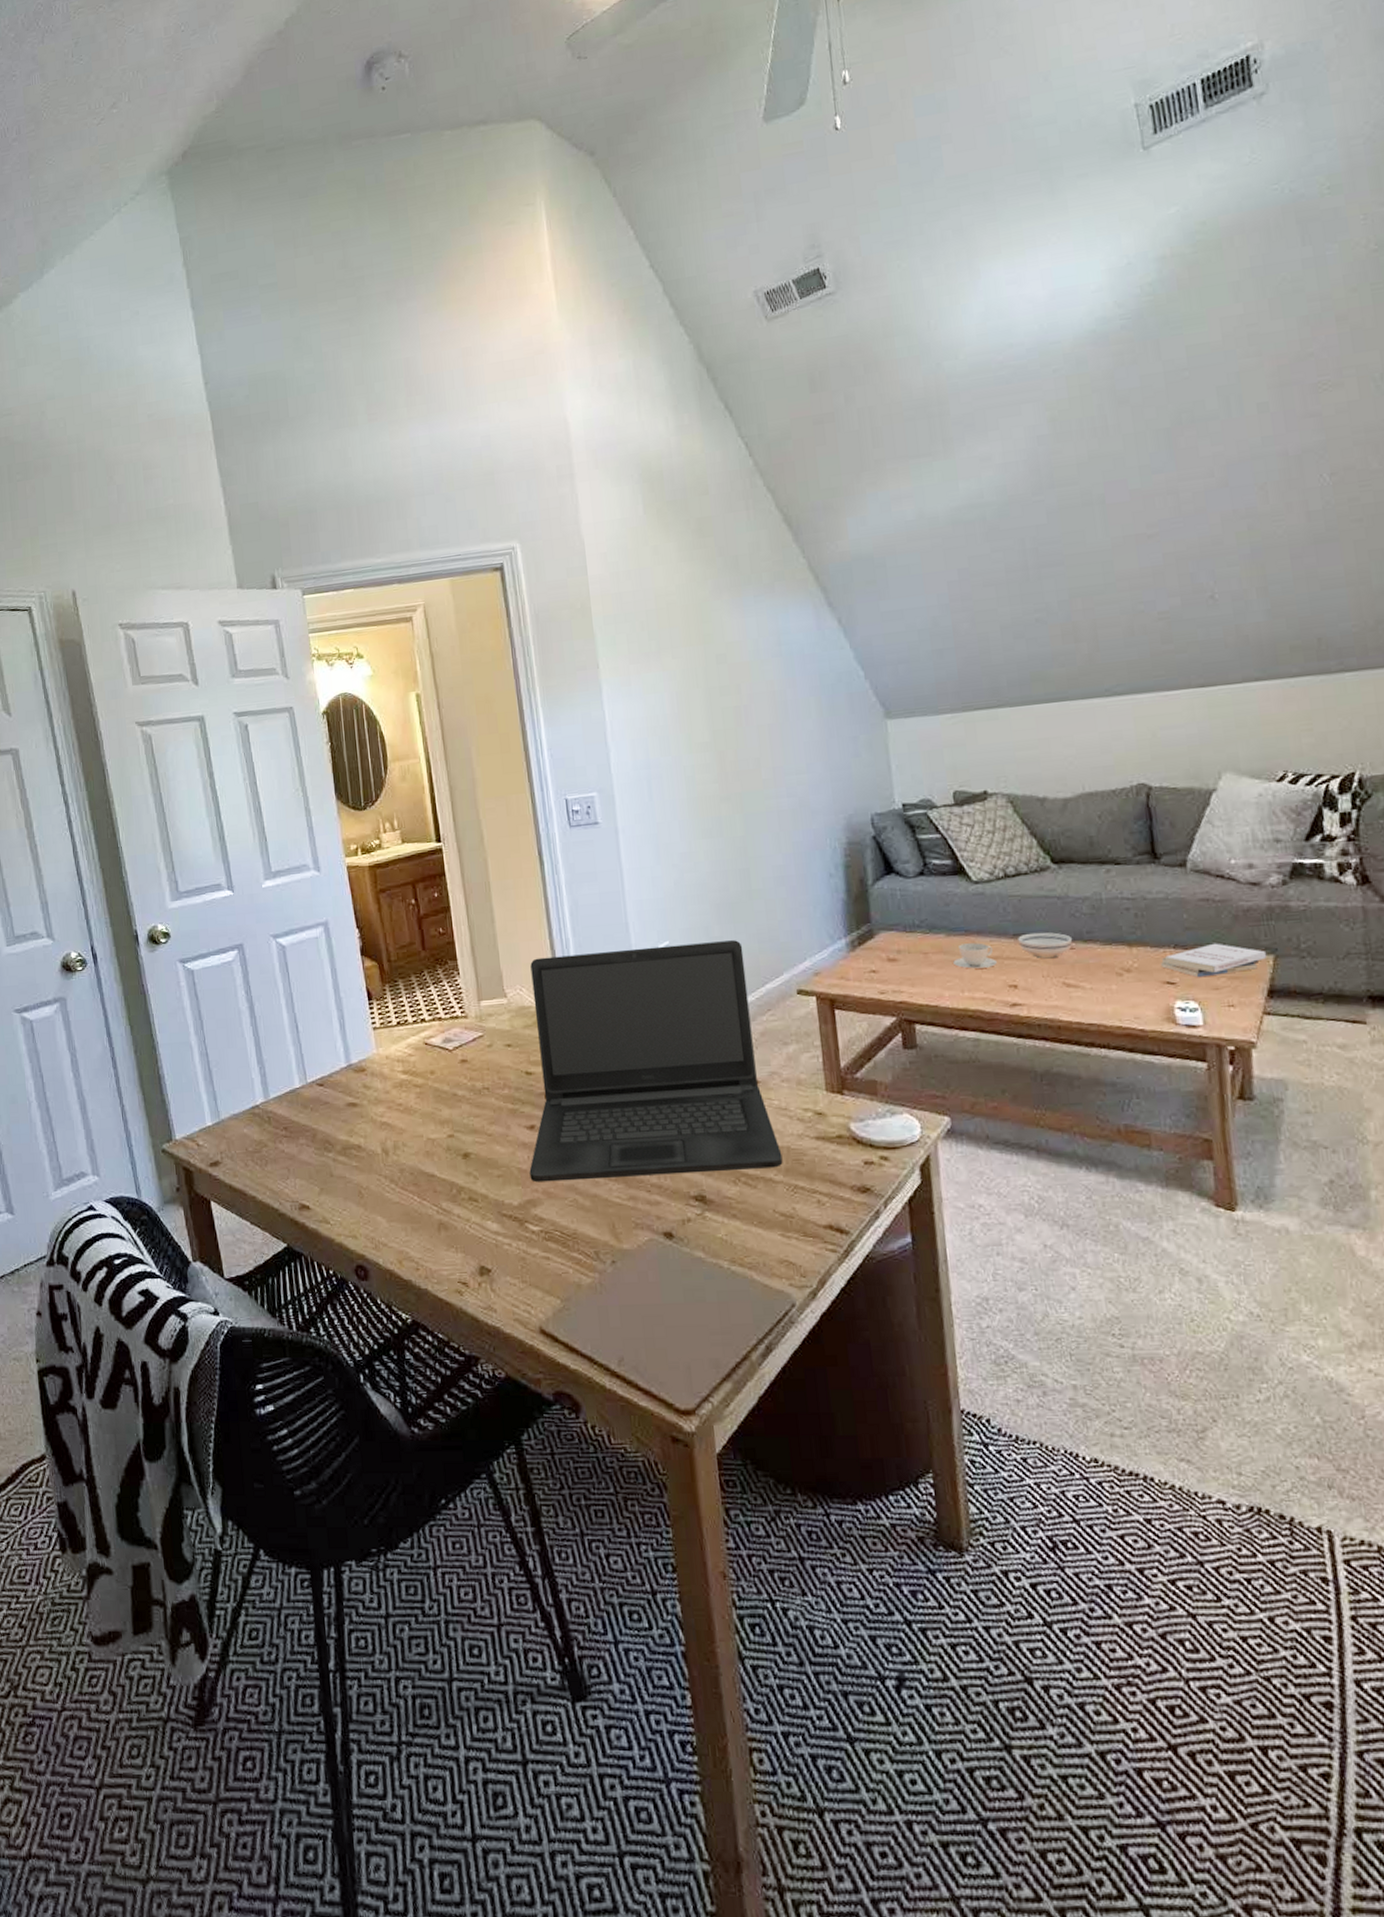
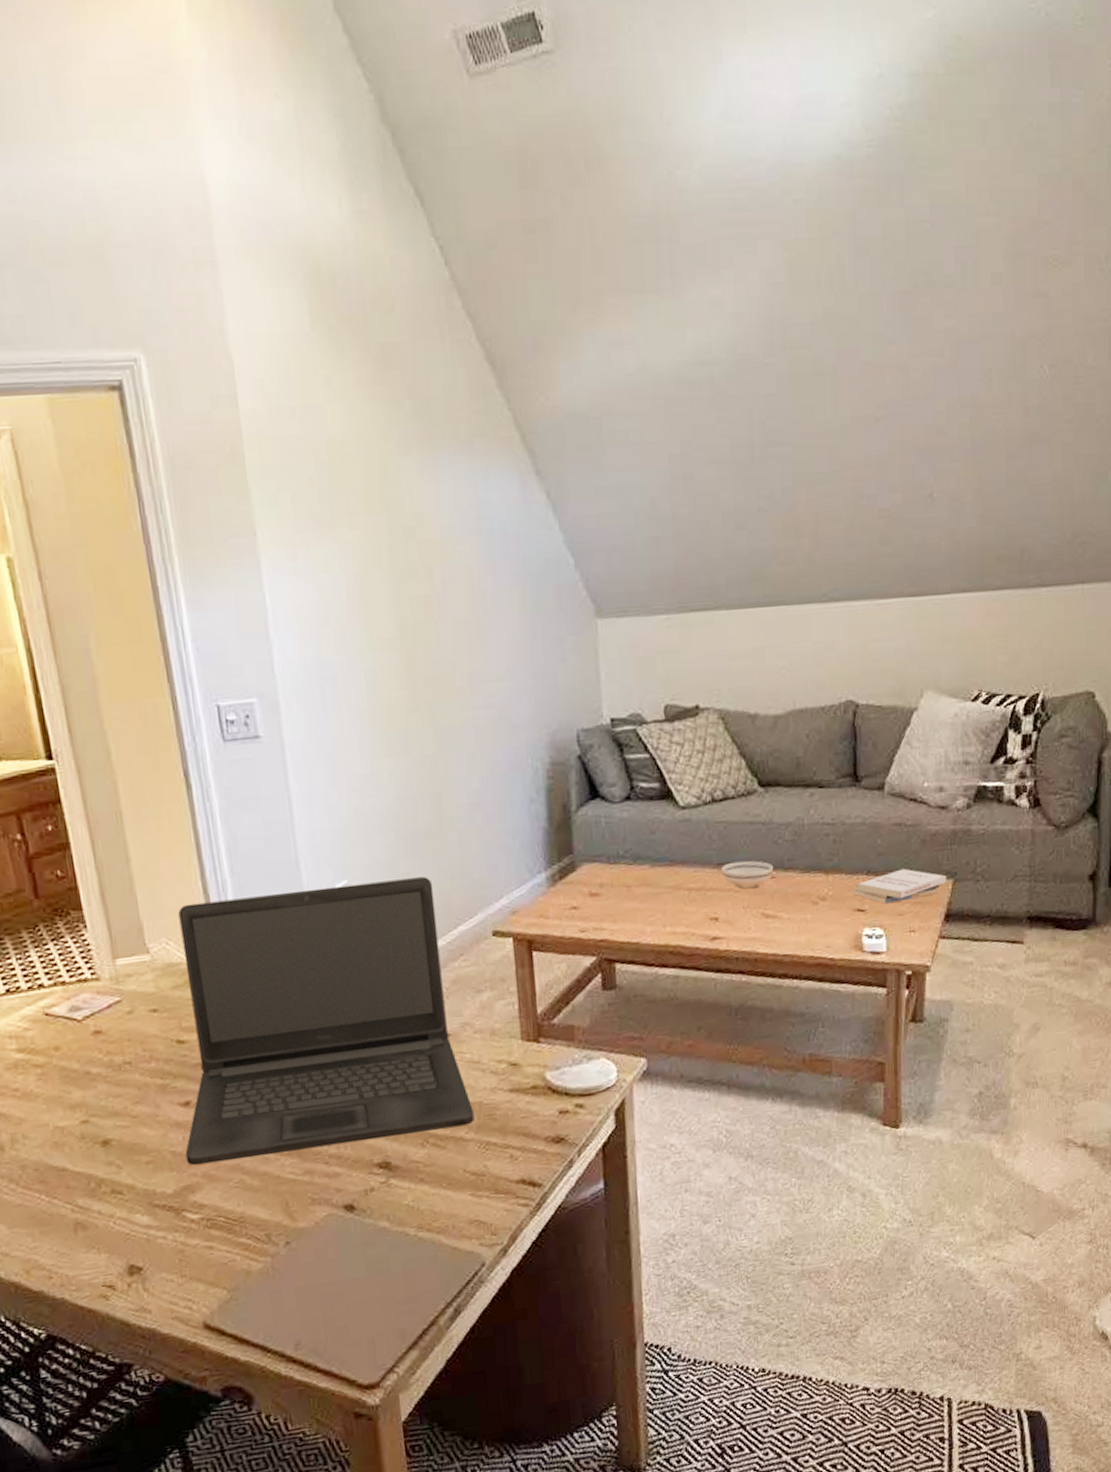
teacup: present [953,942,997,969] -> none [656,873,700,902]

